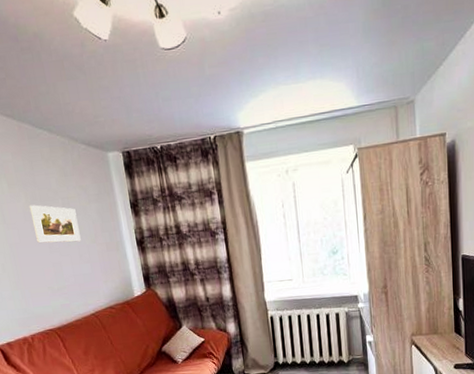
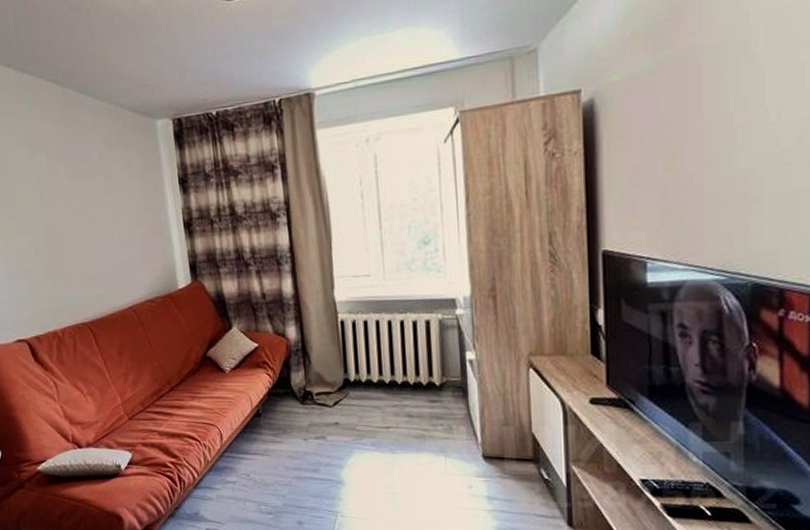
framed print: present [29,204,81,243] -> none [68,179,122,224]

